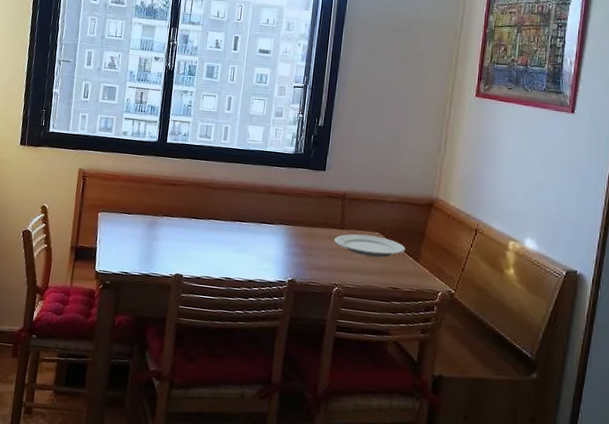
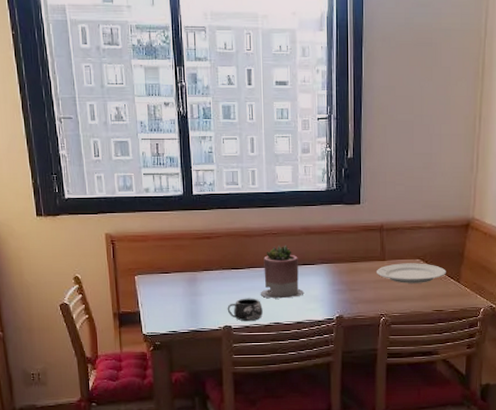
mug: none [181,248,216,273] -> present [227,298,263,322]
succulent planter: none [216,200,260,255] -> present [260,245,304,299]

